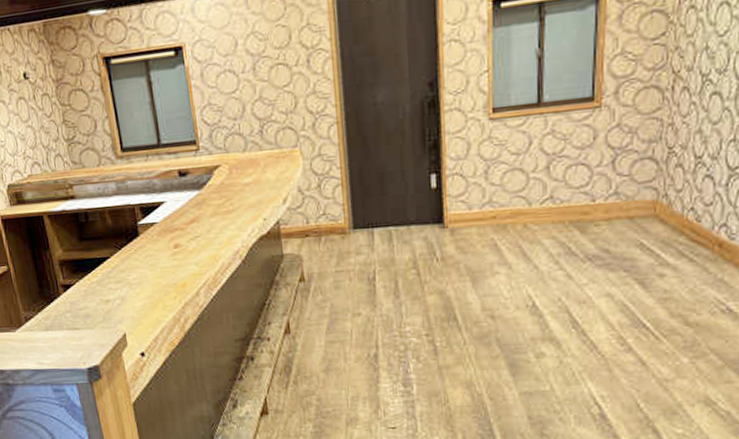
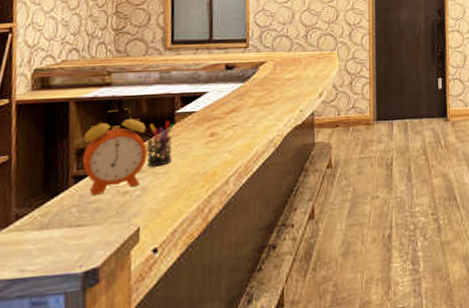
alarm clock: none [62,220,120,304] -> present [82,108,148,196]
pen holder: none [116,233,143,278] -> present [146,121,174,167]

